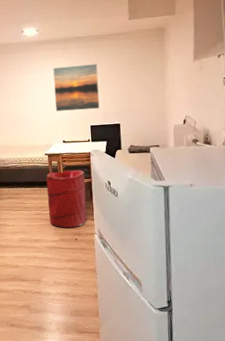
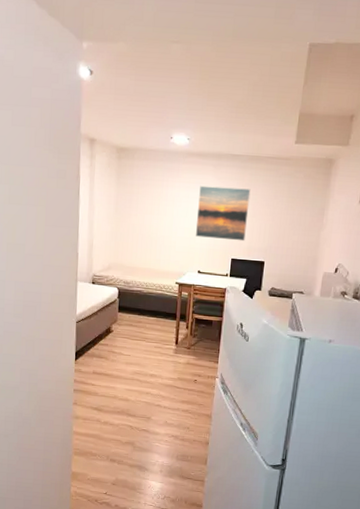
laundry hamper: present [46,170,87,228] -> none [170,303,216,368]

